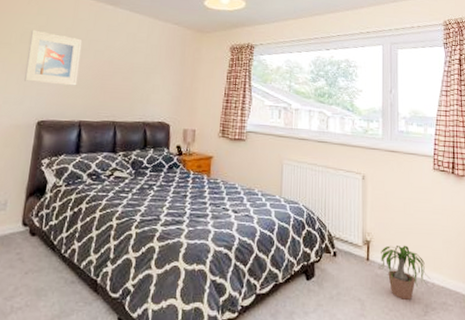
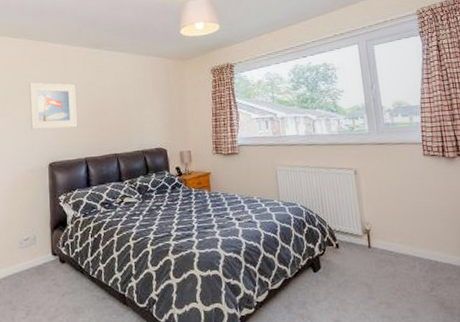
potted plant: present [378,244,431,300] -> none [380,229,433,279]

